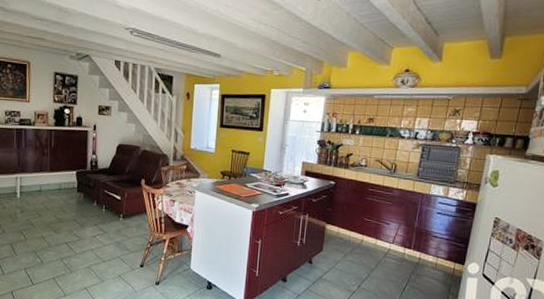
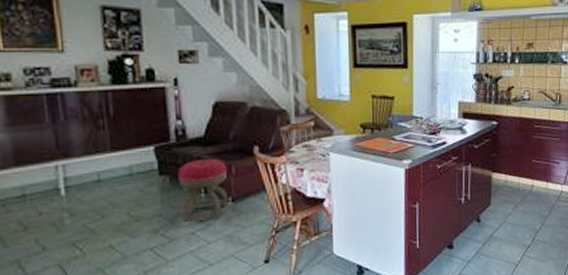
stool: none [88,184,122,229] -> present [178,158,229,222]

